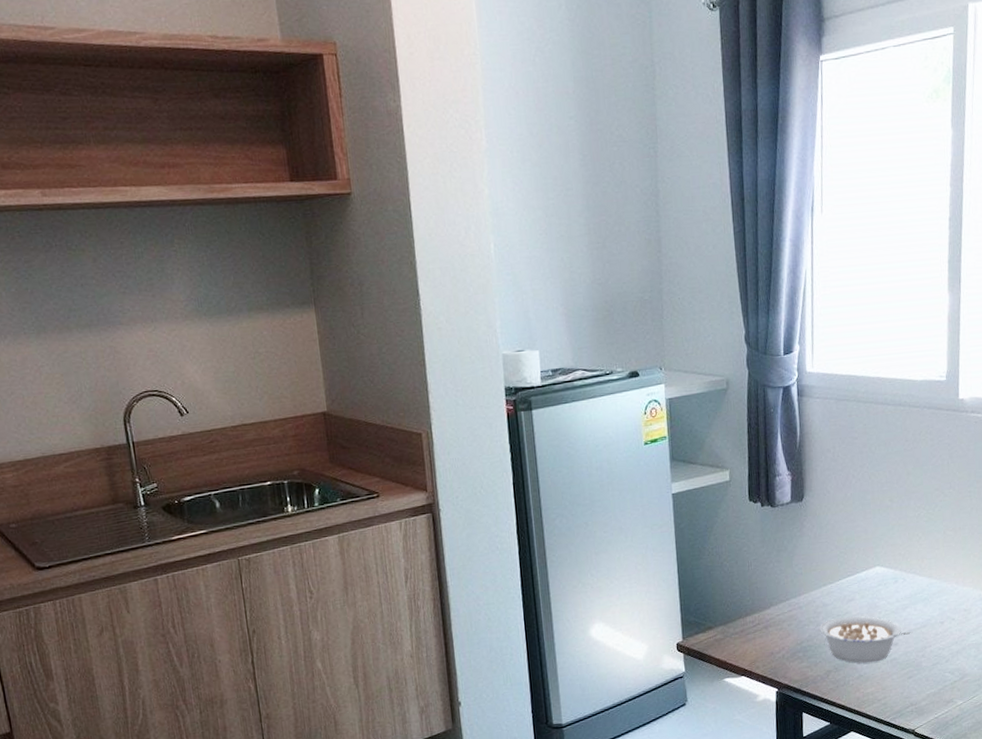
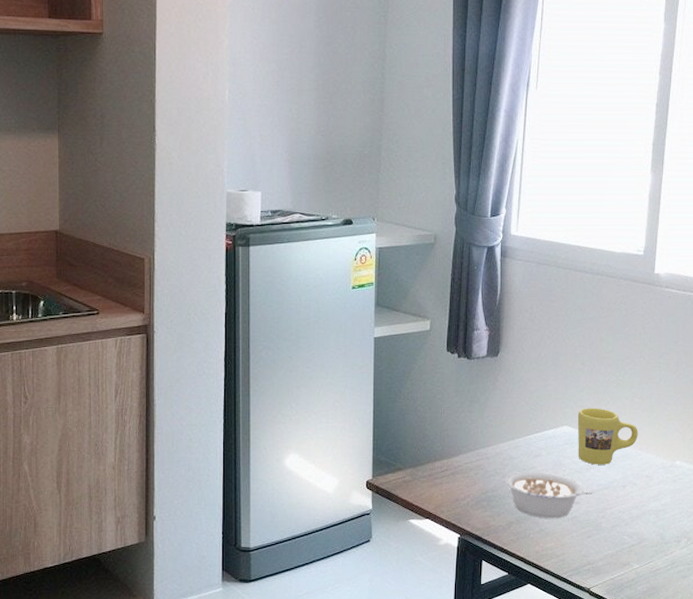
mug: none [889,544,953,604] -> present [577,408,638,465]

